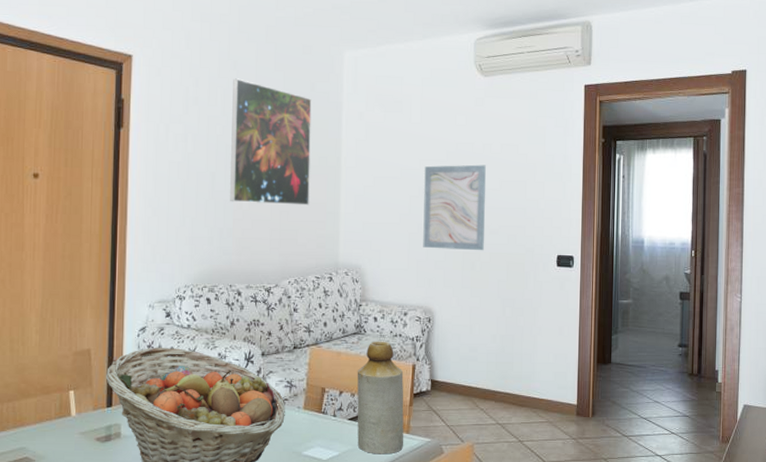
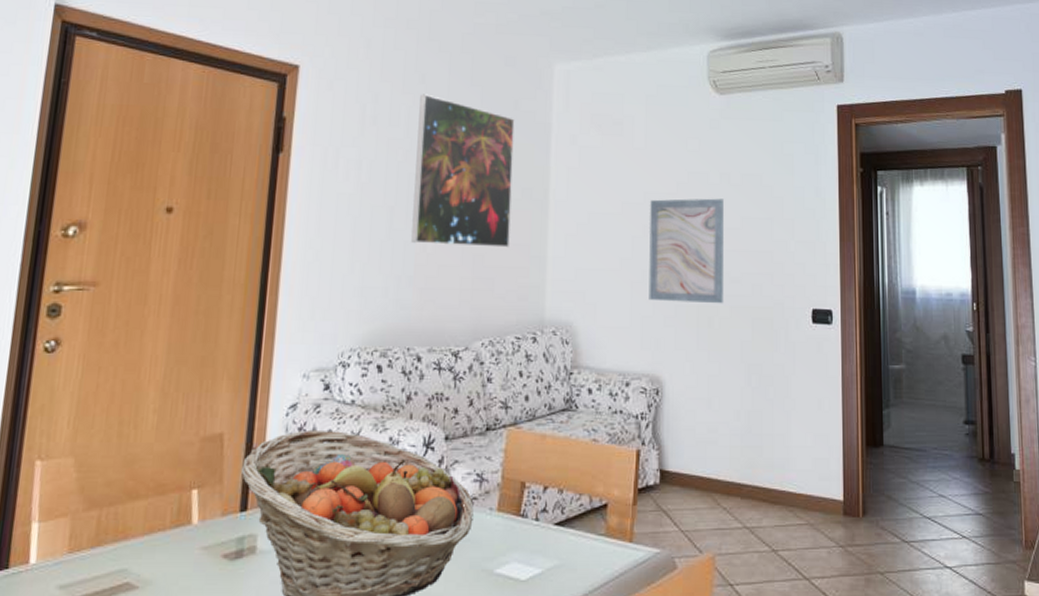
bottle: present [357,341,404,455] -> none [566,419,626,572]

